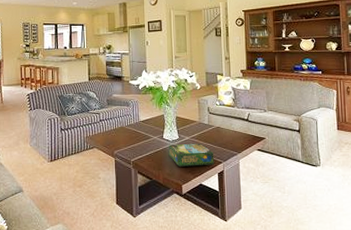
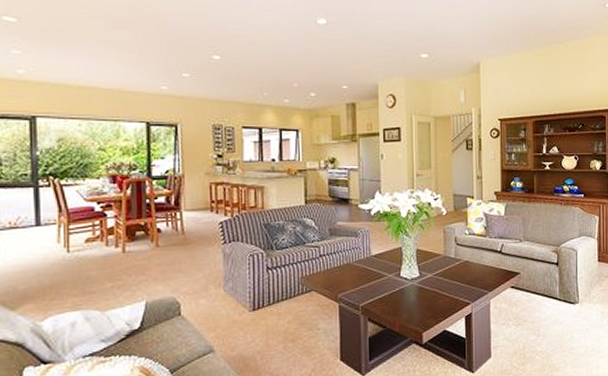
board game: present [168,143,214,167] -> none [406,281,461,311]

